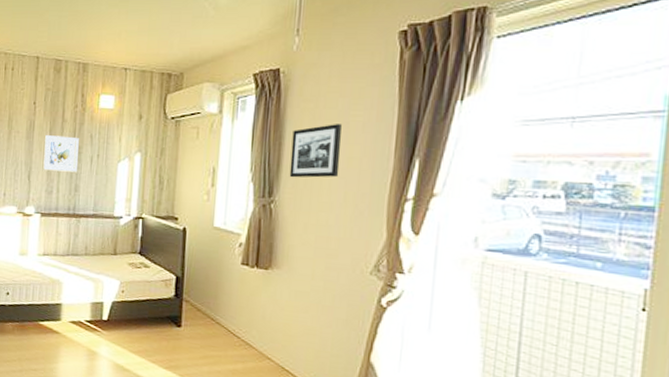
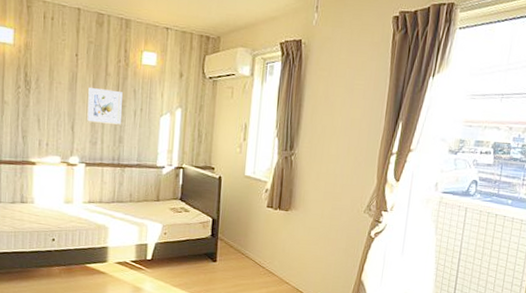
picture frame: present [289,124,342,178] -> none [307,90,348,135]

